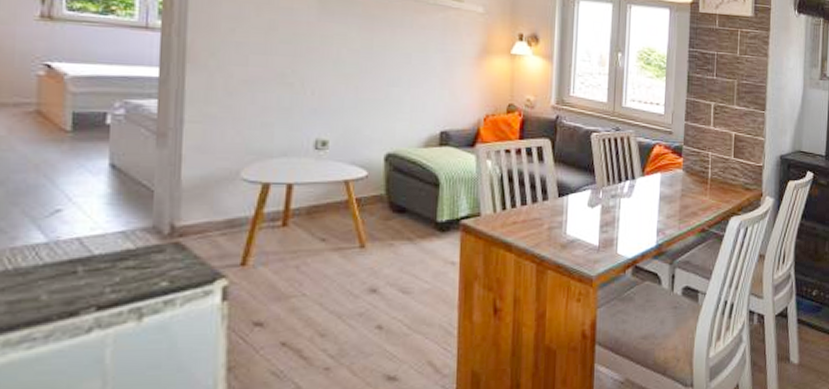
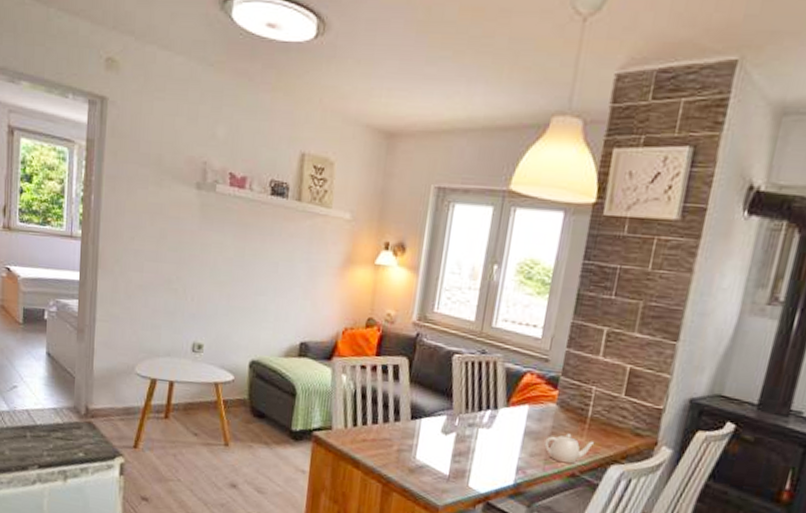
teapot: none [677,194,717,221] -> present [544,433,595,464]

